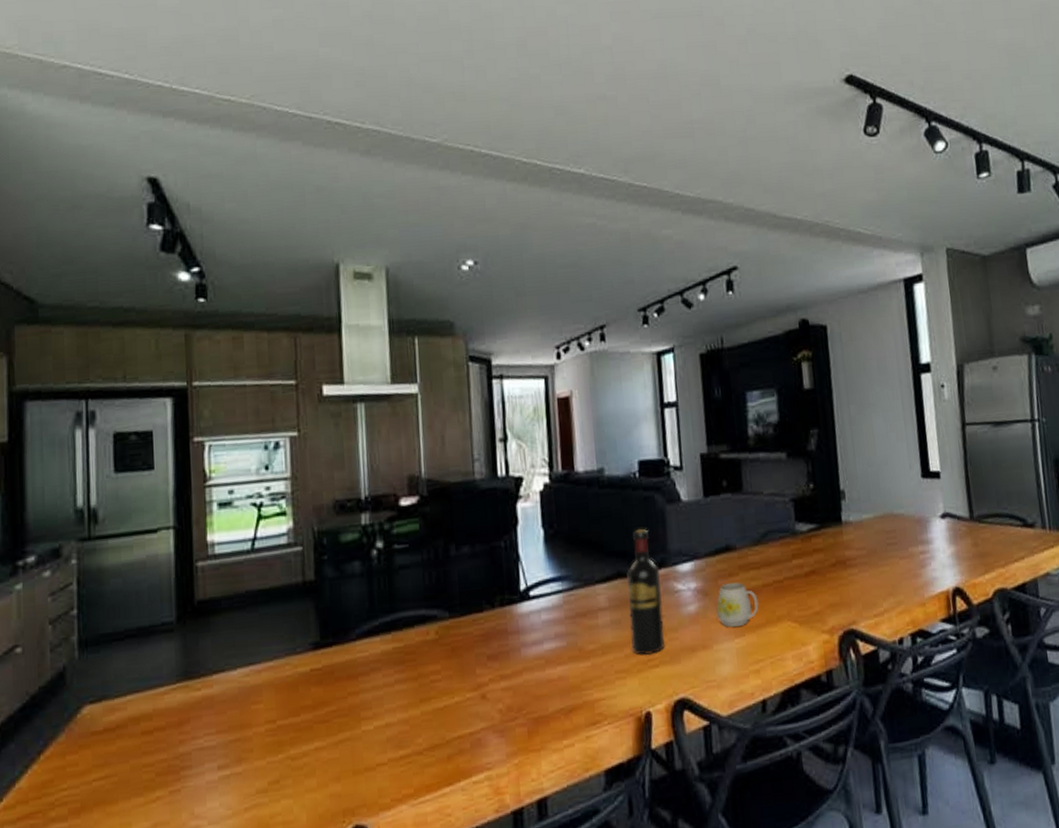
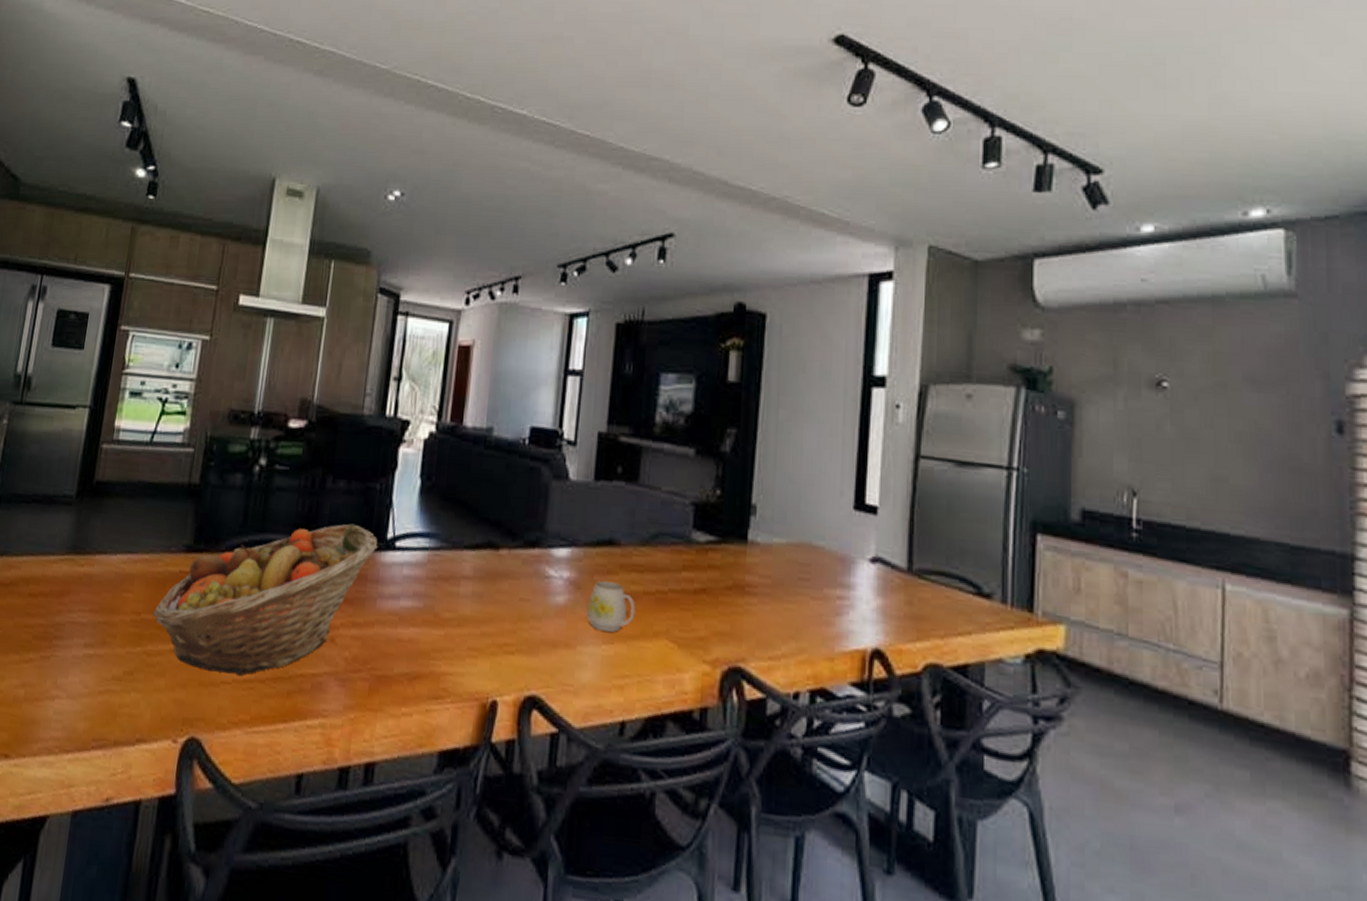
fruit basket: none [288,584,513,759] -> present [152,523,378,677]
wine bottle: present [626,528,665,656] -> none [488,499,533,640]

